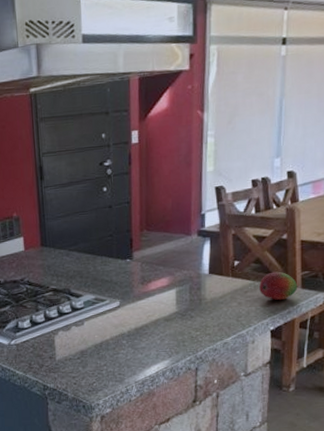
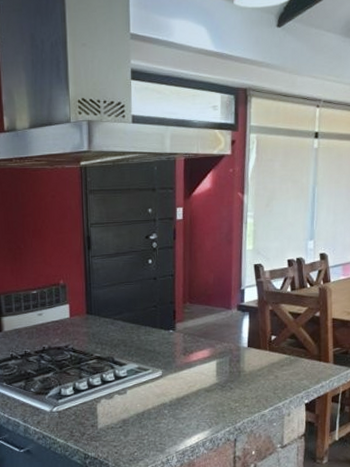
fruit: present [259,271,297,300] -> none [295,347,329,374]

